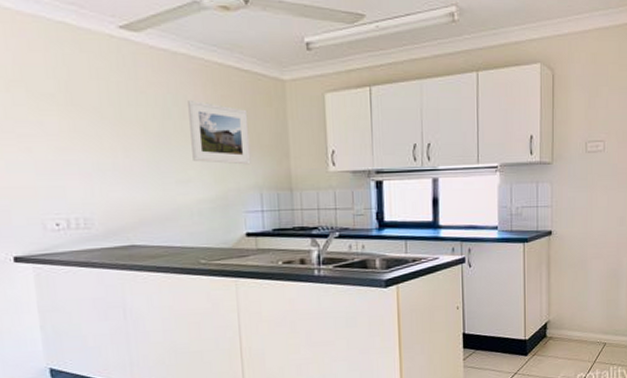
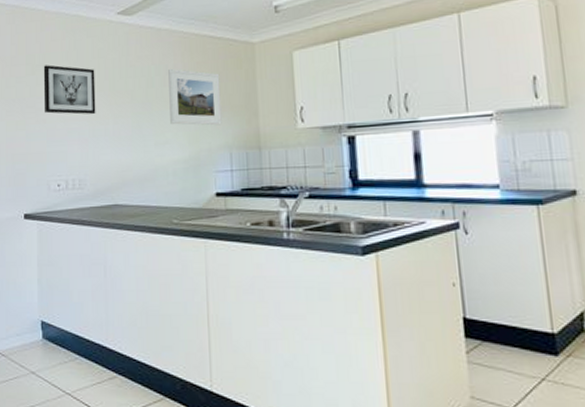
wall art: none [20,81,100,145] -> present [43,65,96,115]

